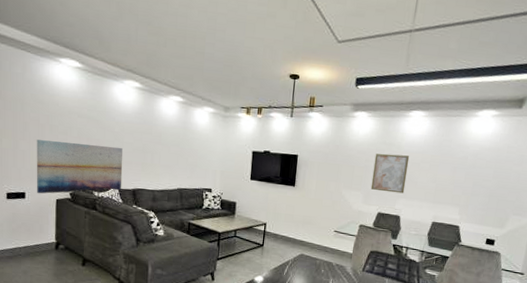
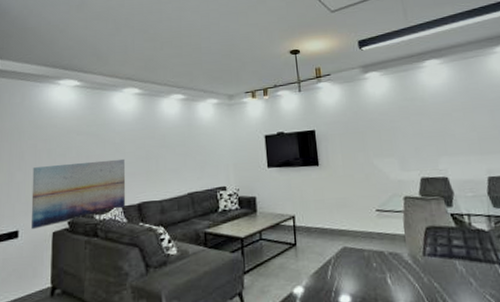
wall art: present [370,153,410,194] -> none [399,107,444,153]

